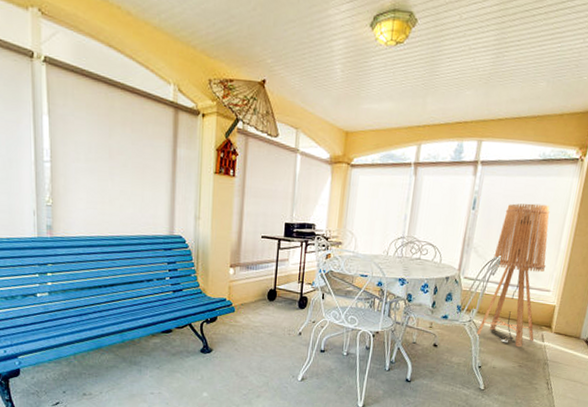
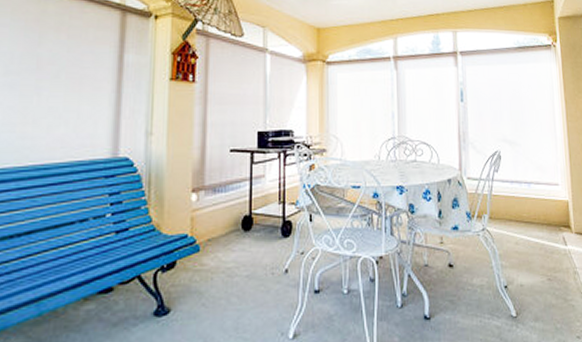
floor lamp: present [477,203,550,347] -> none [493,91,556,255]

